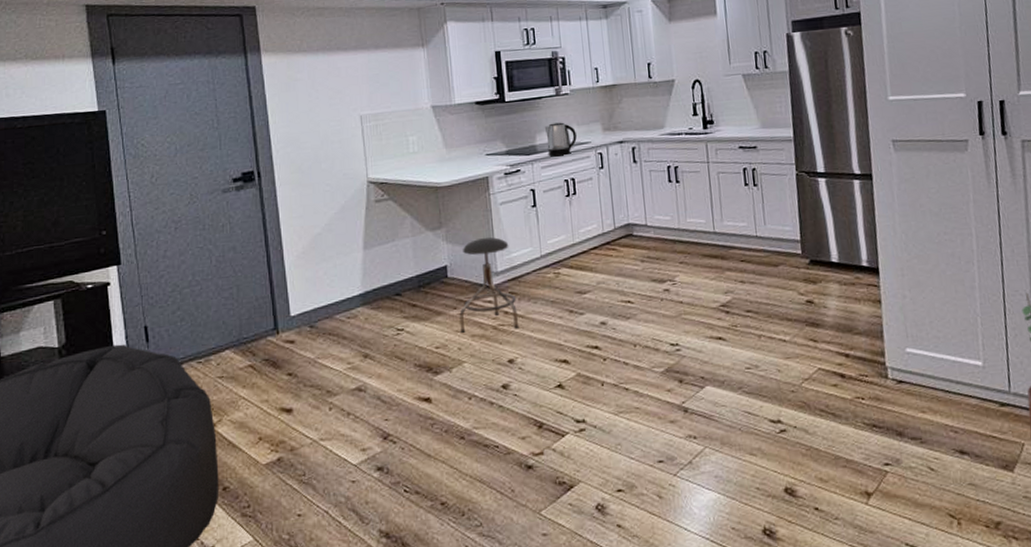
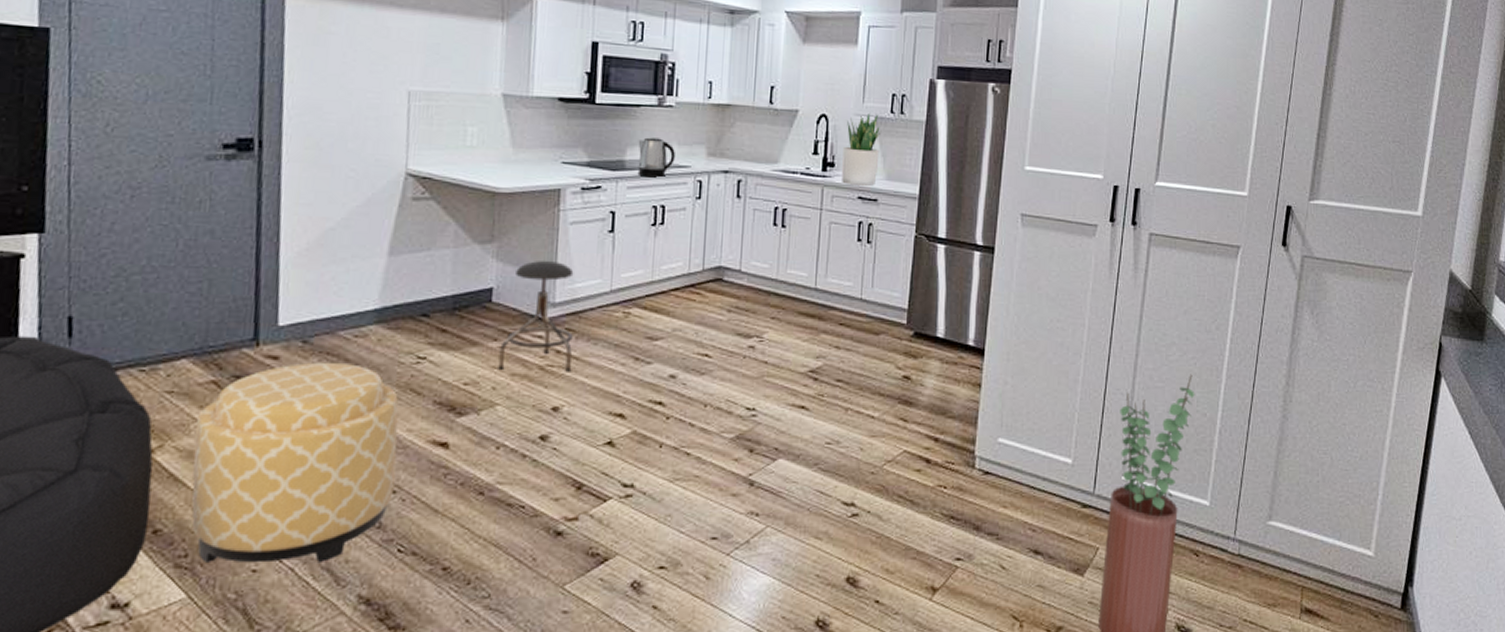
ottoman: none [243,340,394,511] -> present [191,362,399,563]
planter: none [718,72,753,138] -> present [841,113,882,187]

